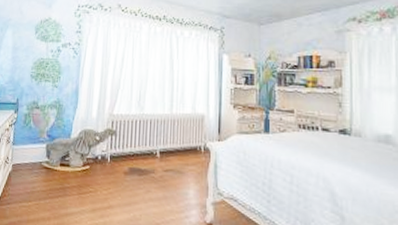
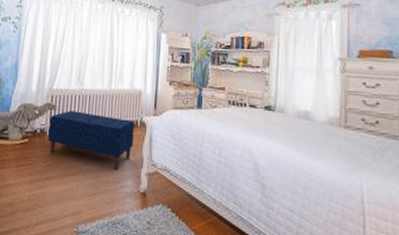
bench: none [109,136,198,199] -> present [48,110,134,170]

